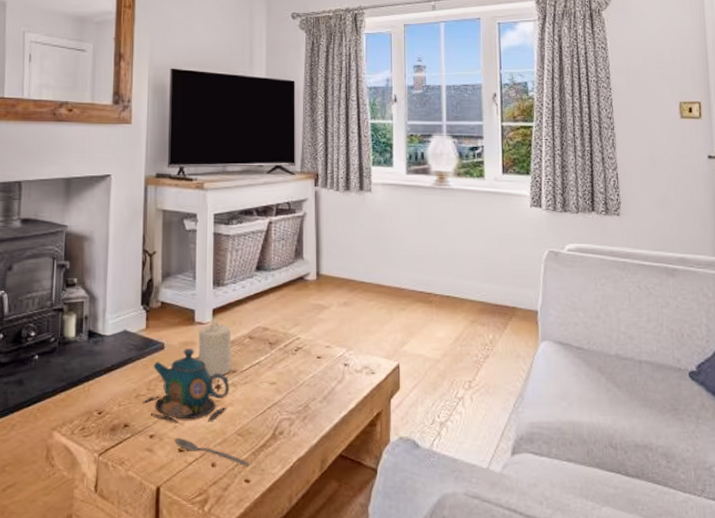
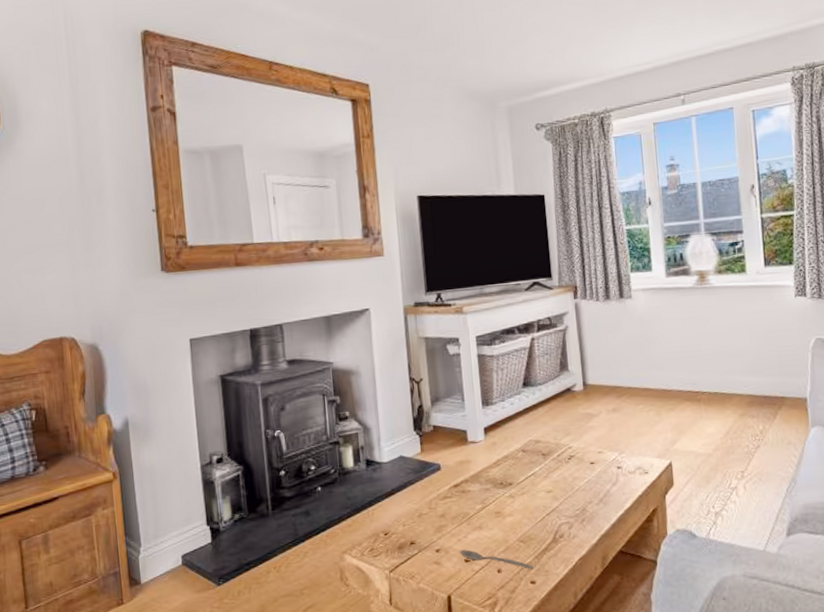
teapot: present [143,349,230,423] -> none [426,467,509,537]
candle: present [199,321,232,376] -> none [473,438,508,491]

